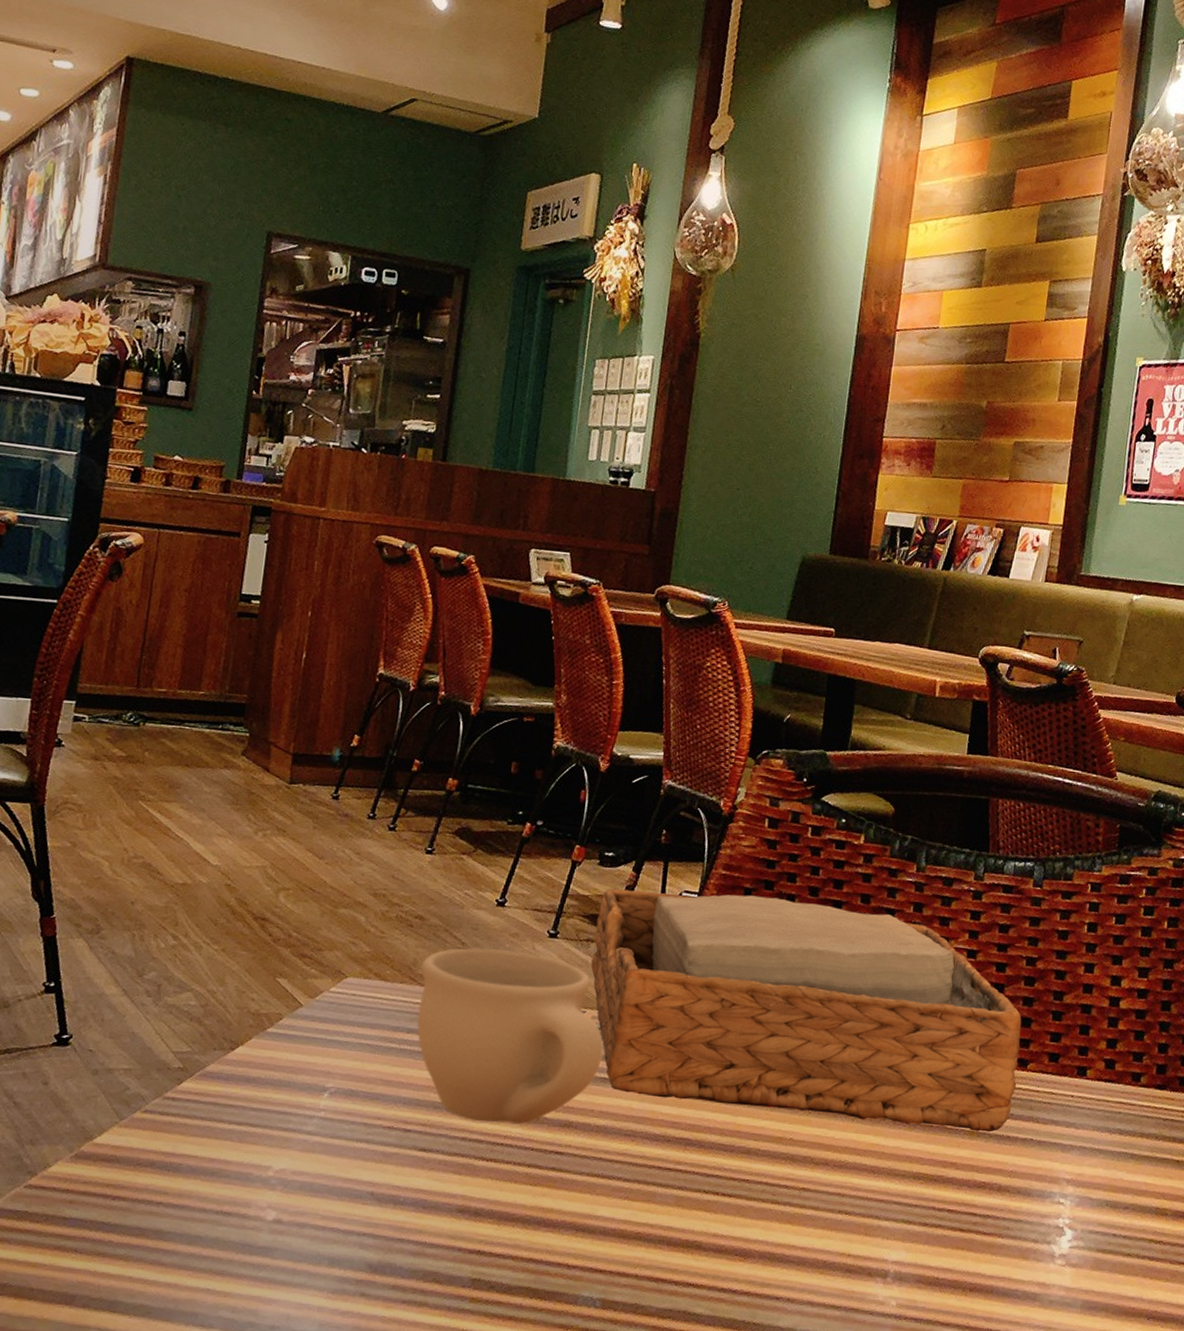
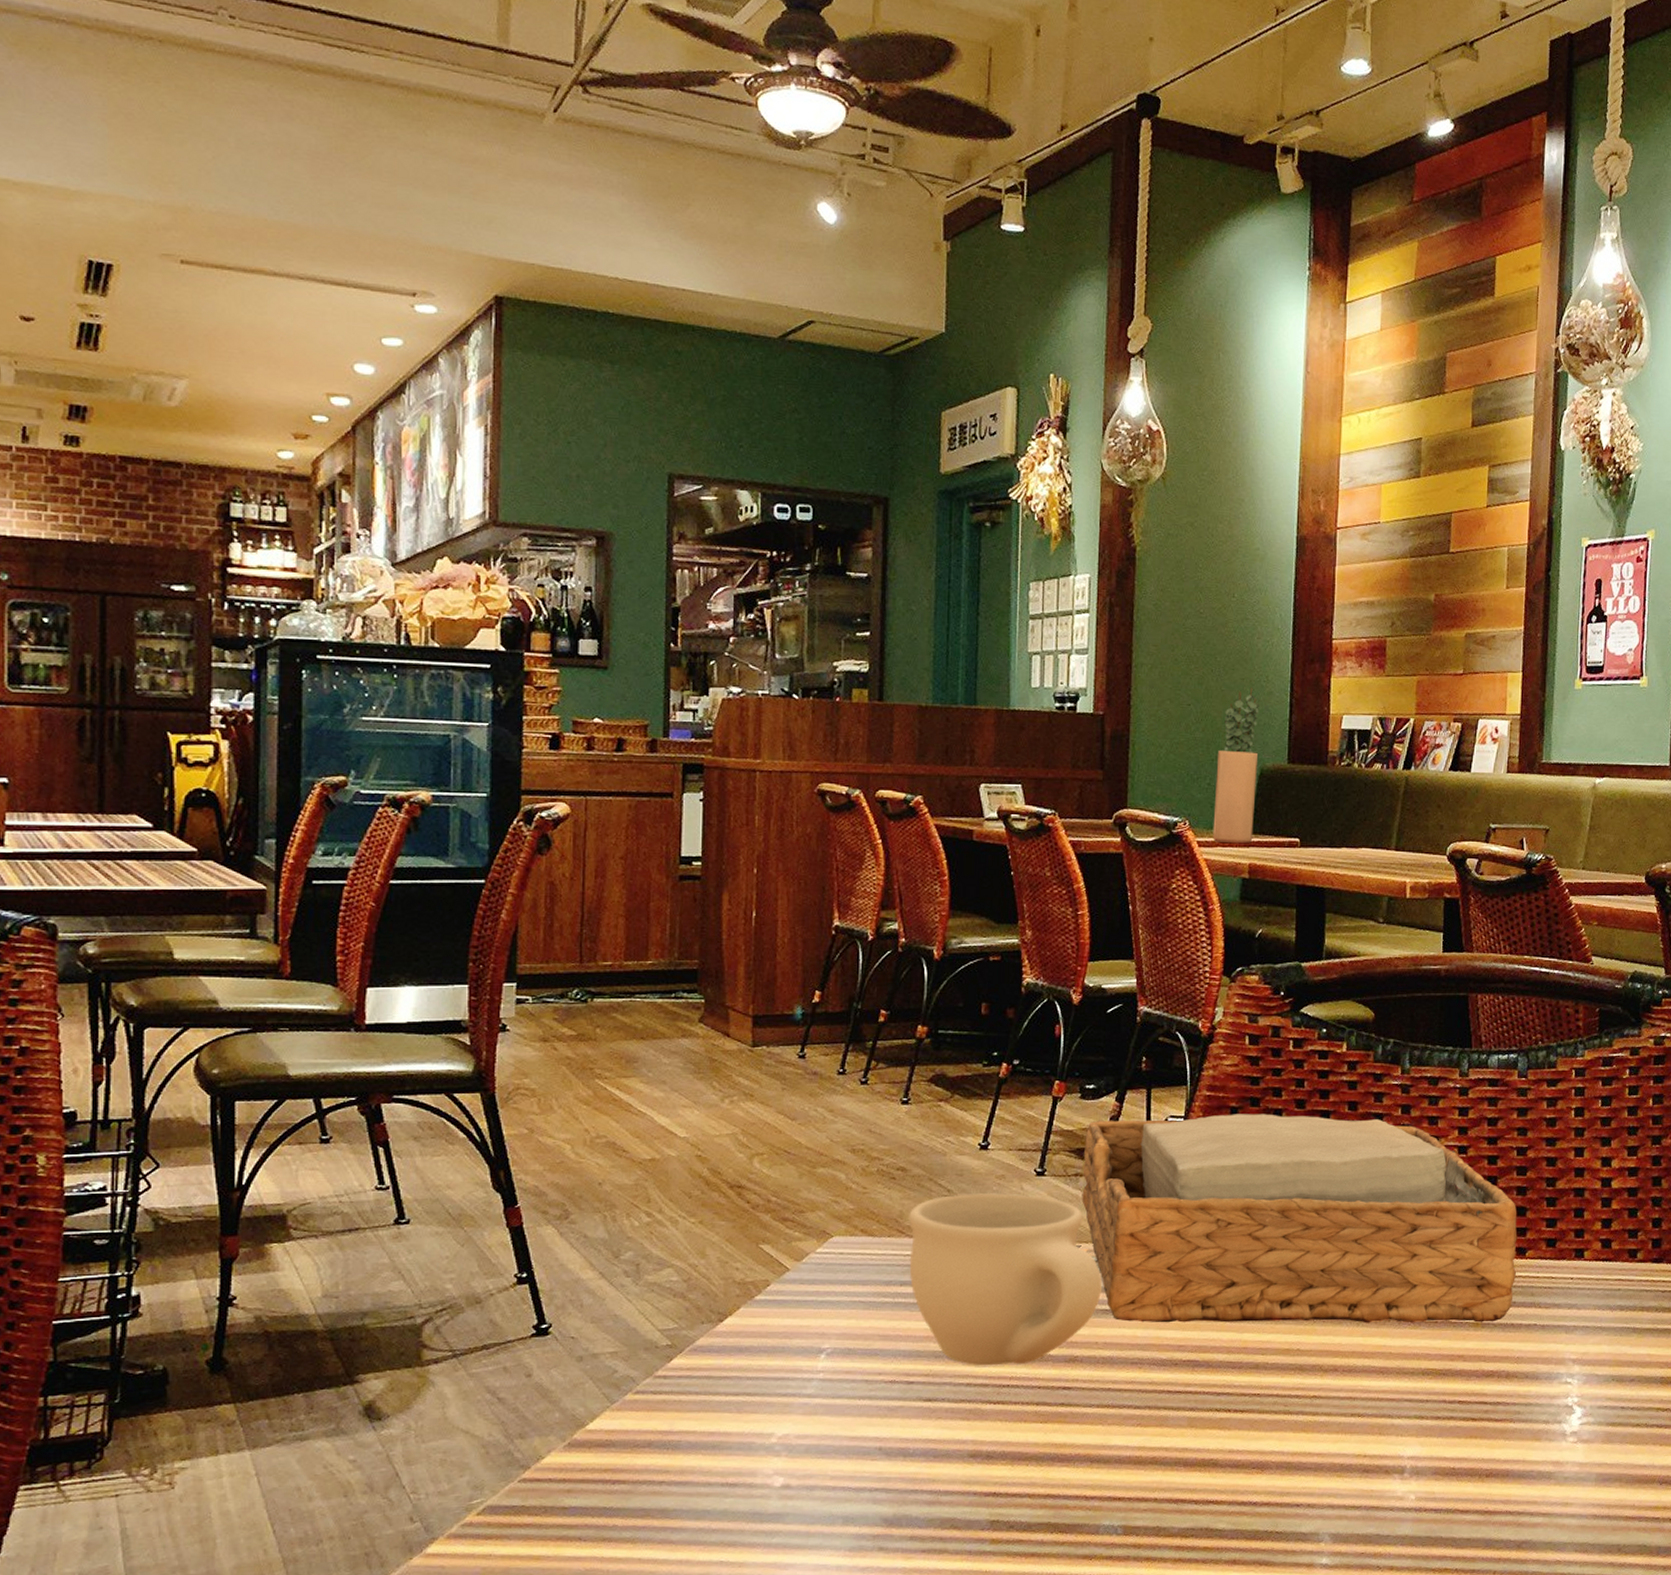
vase: none [750,477,808,630] -> present [1212,687,1261,844]

